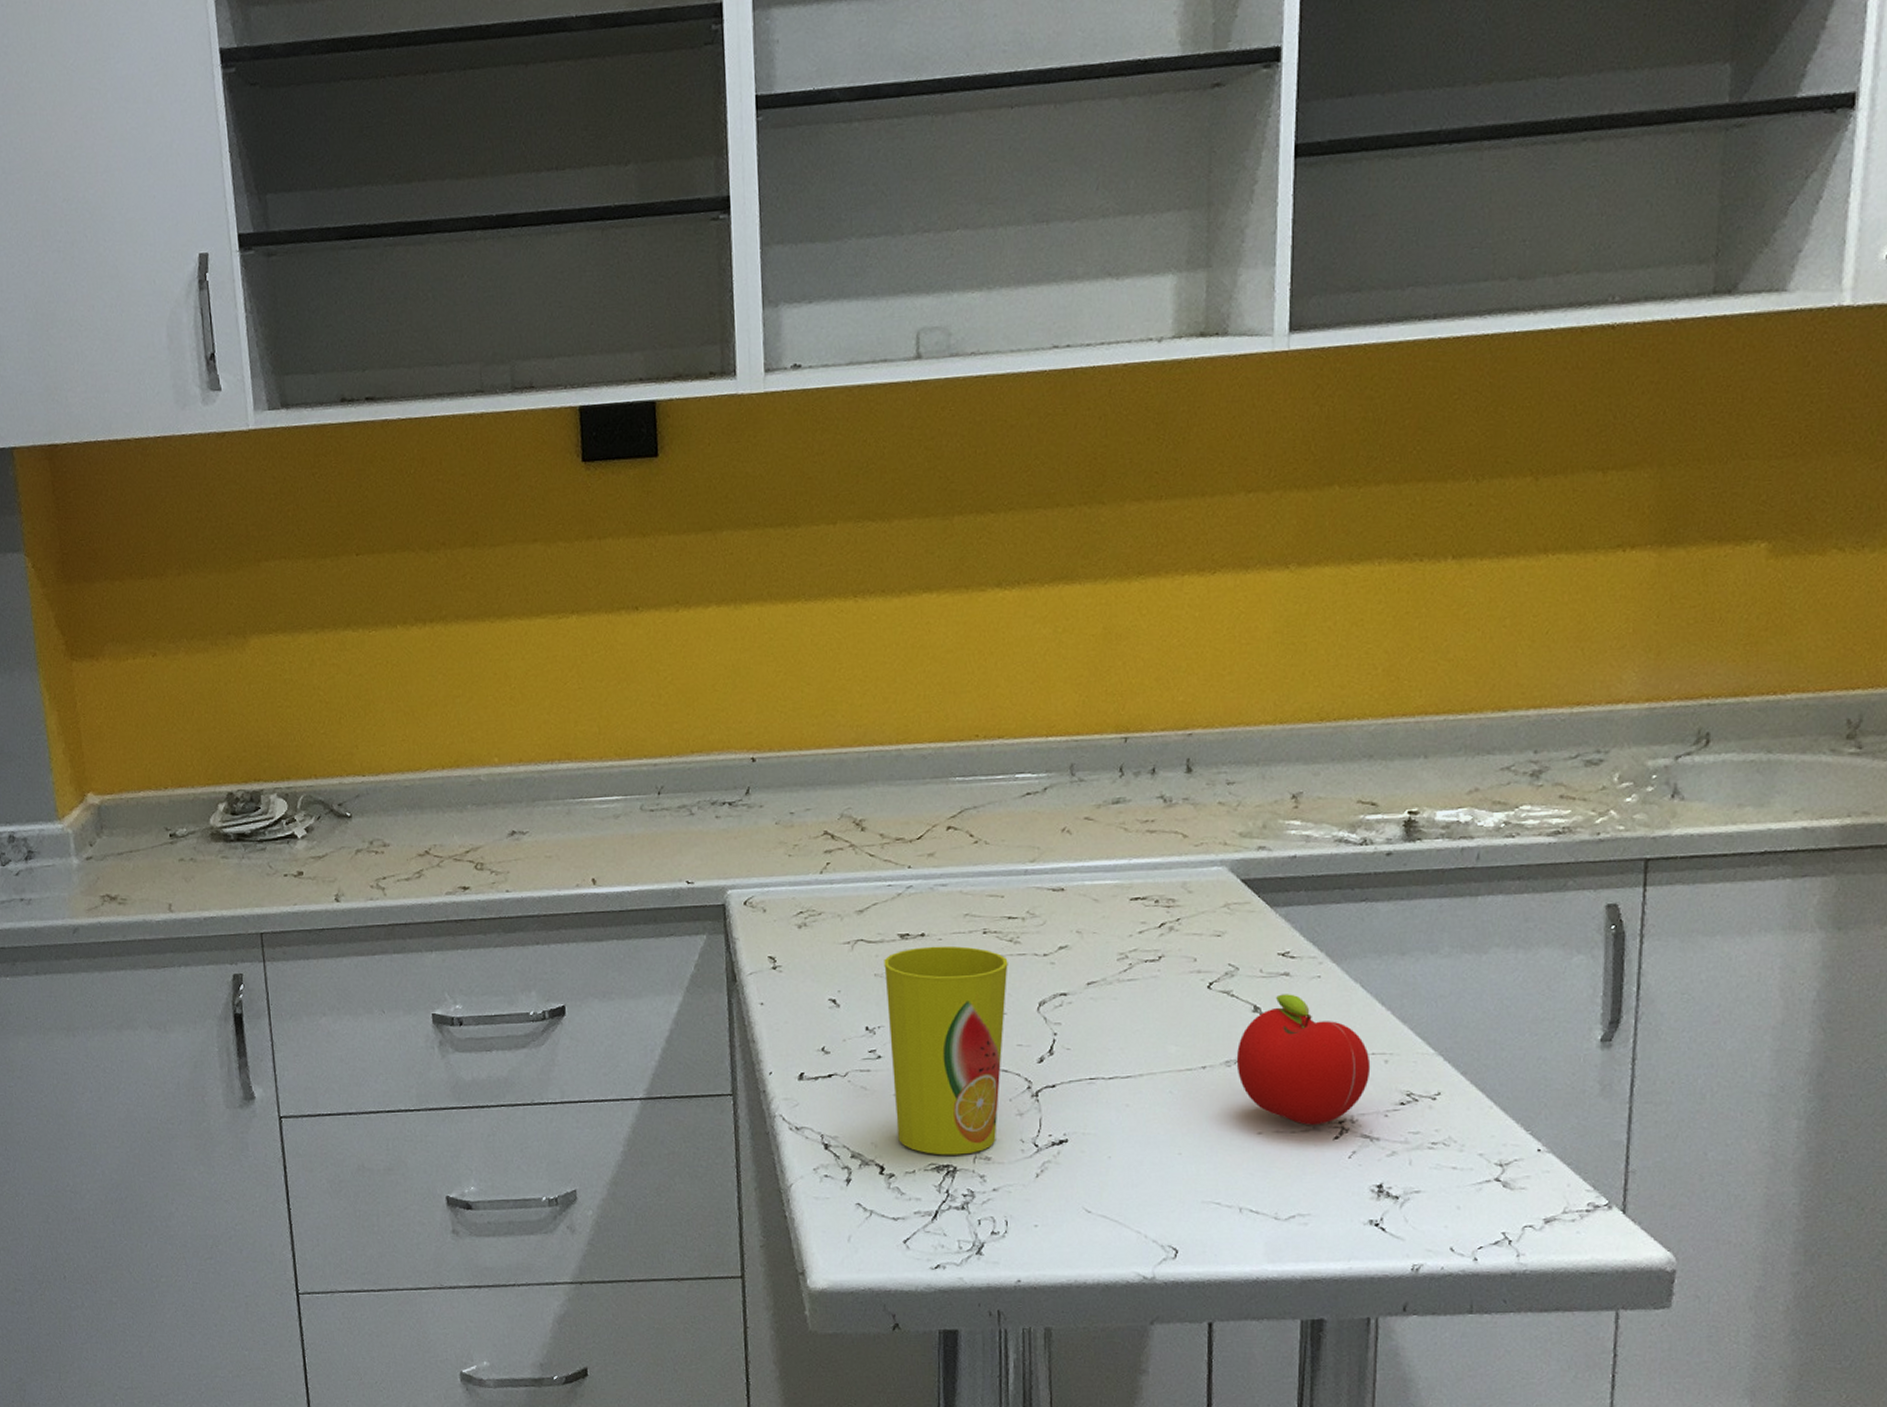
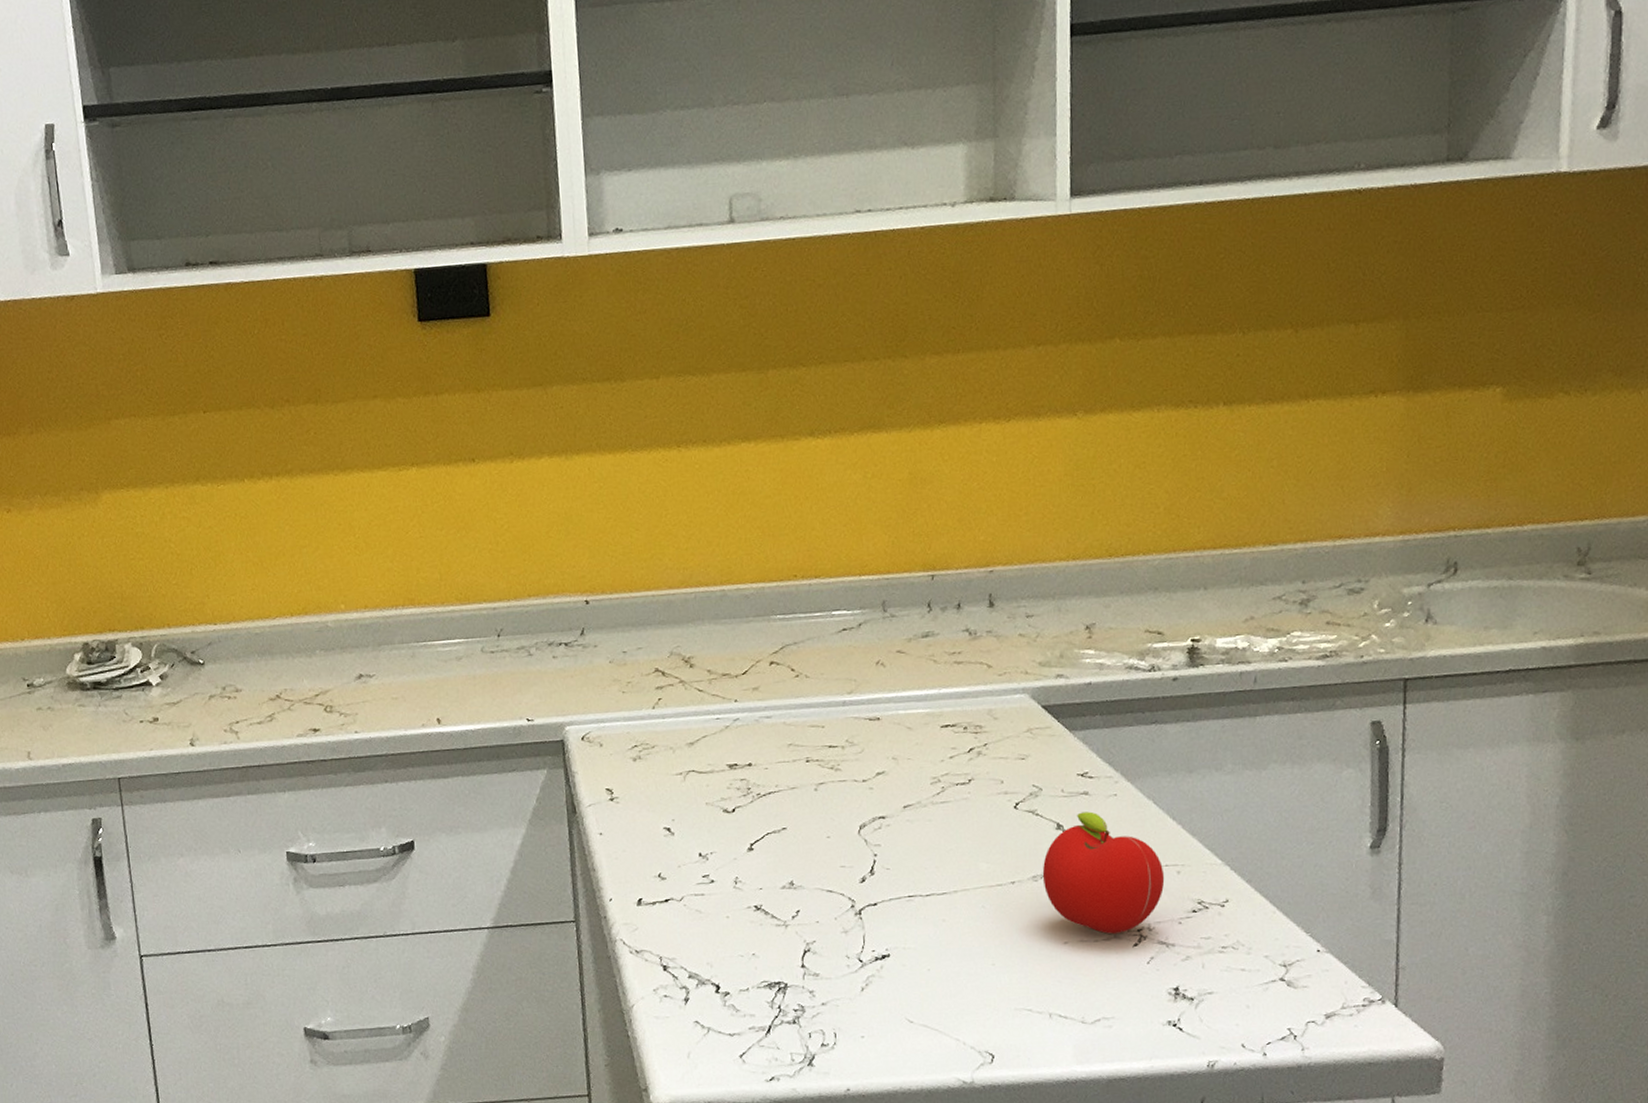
cup: present [884,945,1008,1156] -> none [714,774,830,973]

